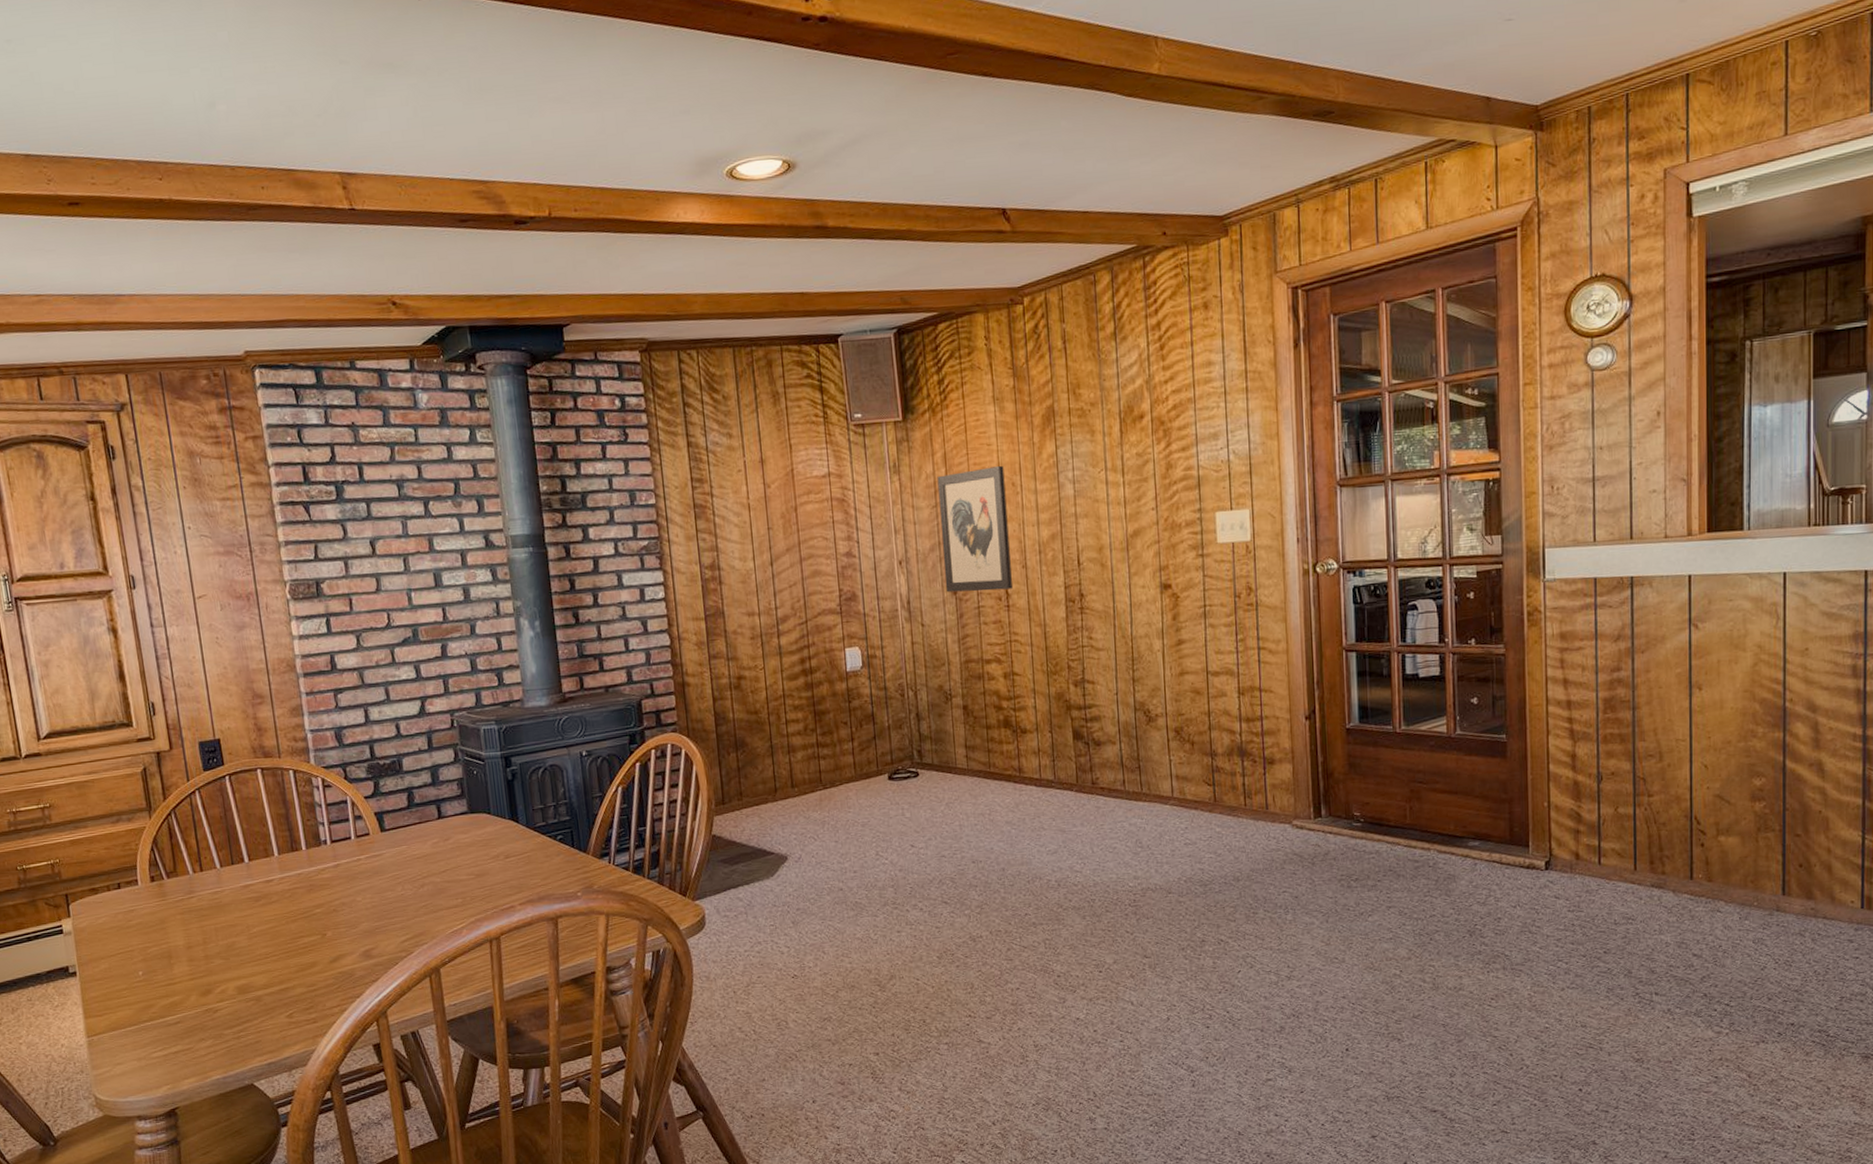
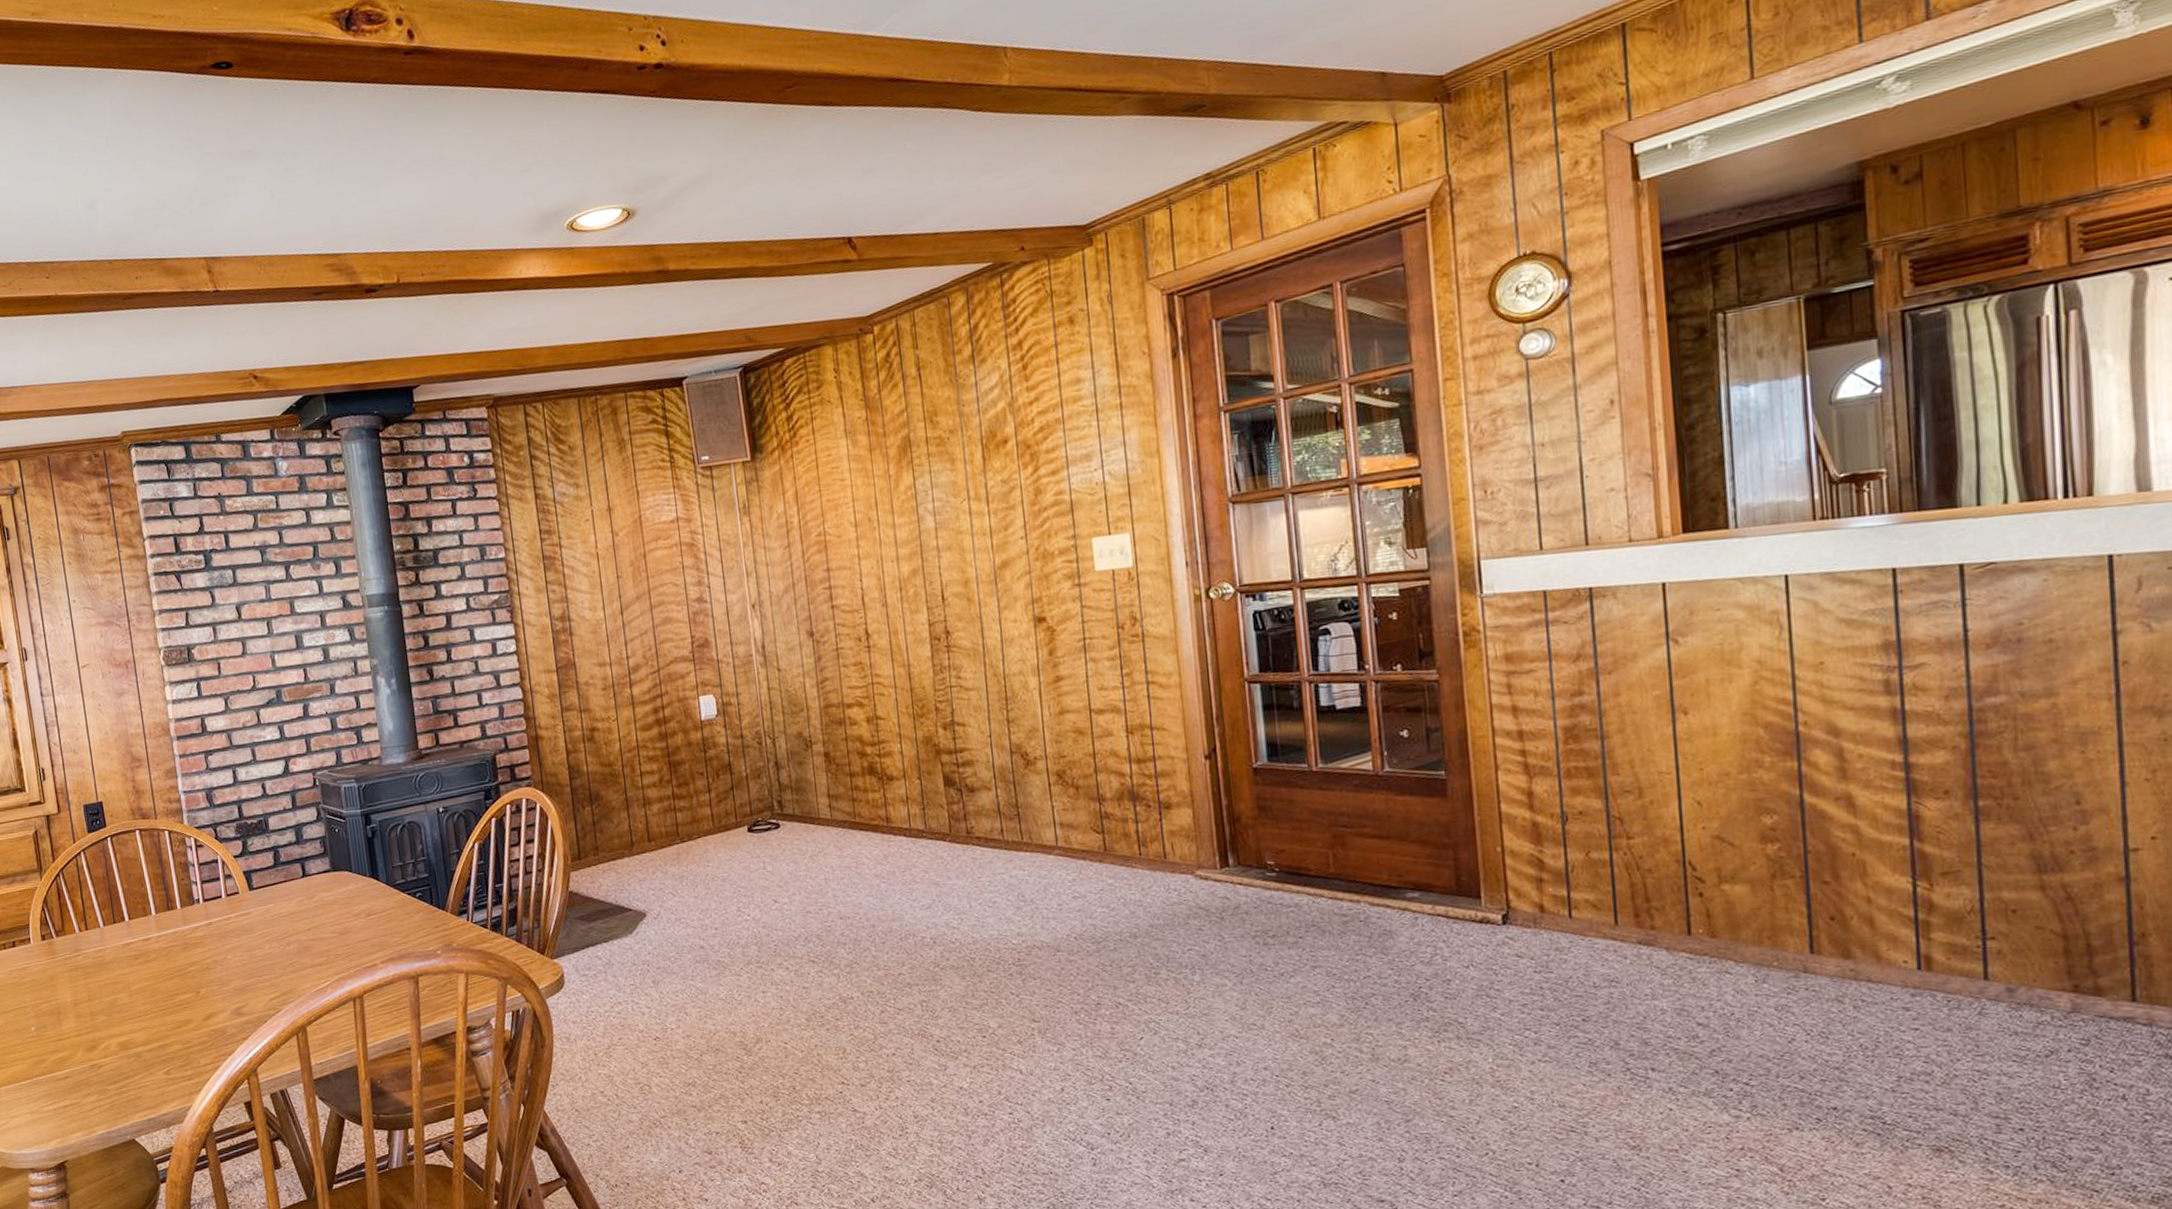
wall art: present [937,465,1012,593] -> none [789,500,873,635]

